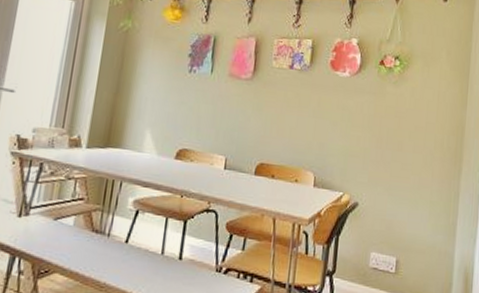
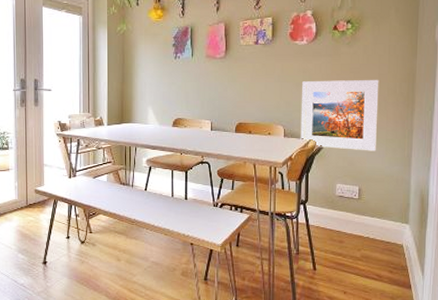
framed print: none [332,120,426,215] -> present [300,79,379,151]

